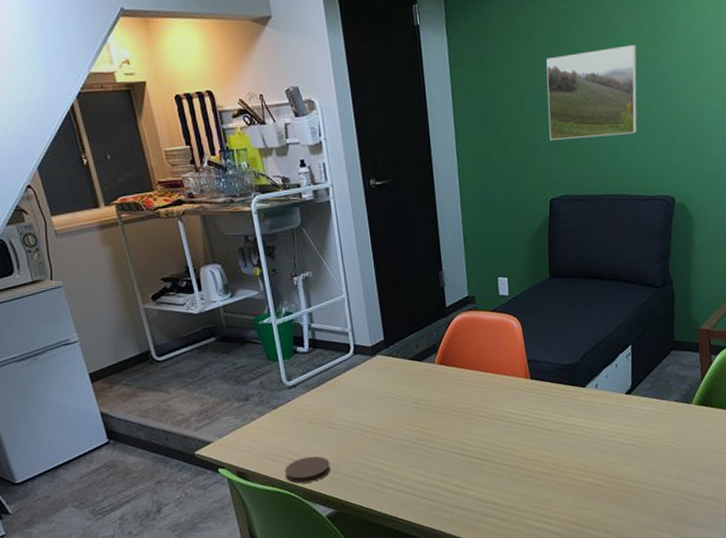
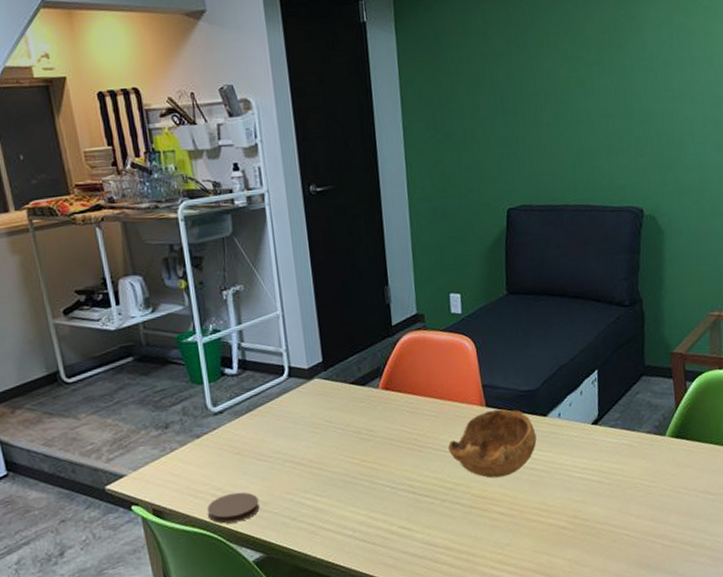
bowl: none [497,381,576,443] -> present [448,409,537,478]
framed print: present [546,44,637,140] -> none [502,46,602,146]

